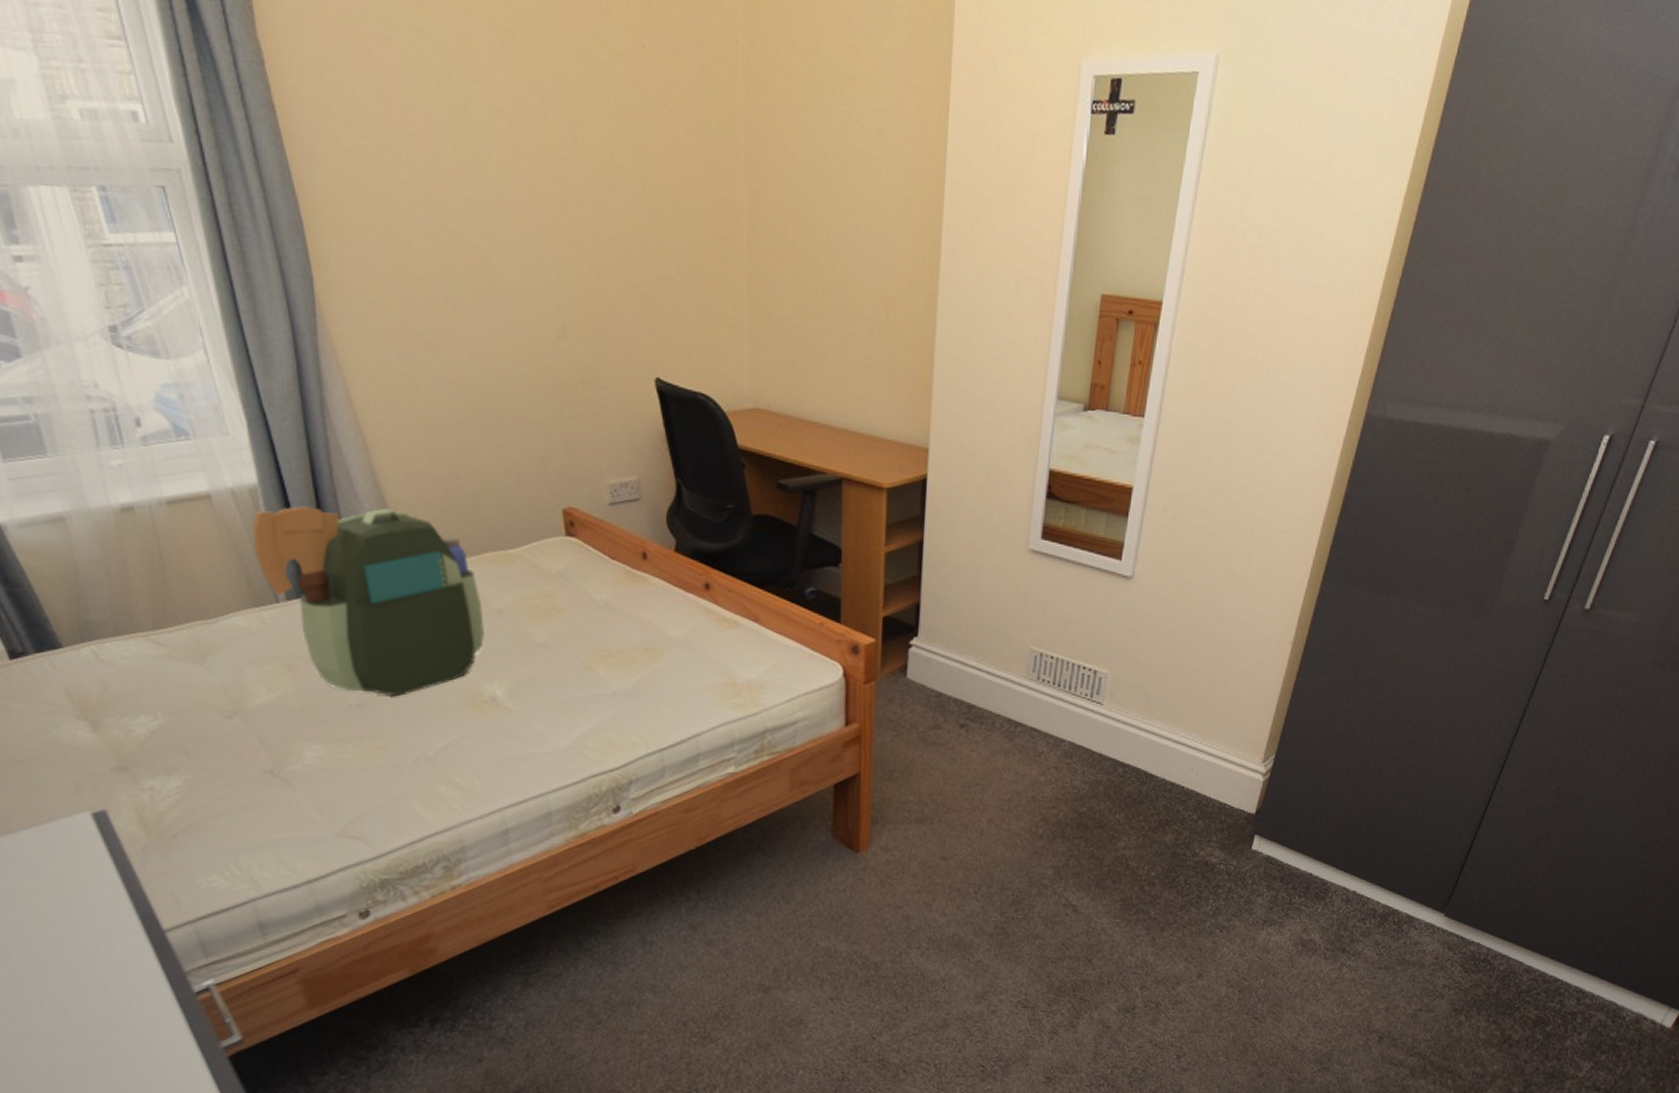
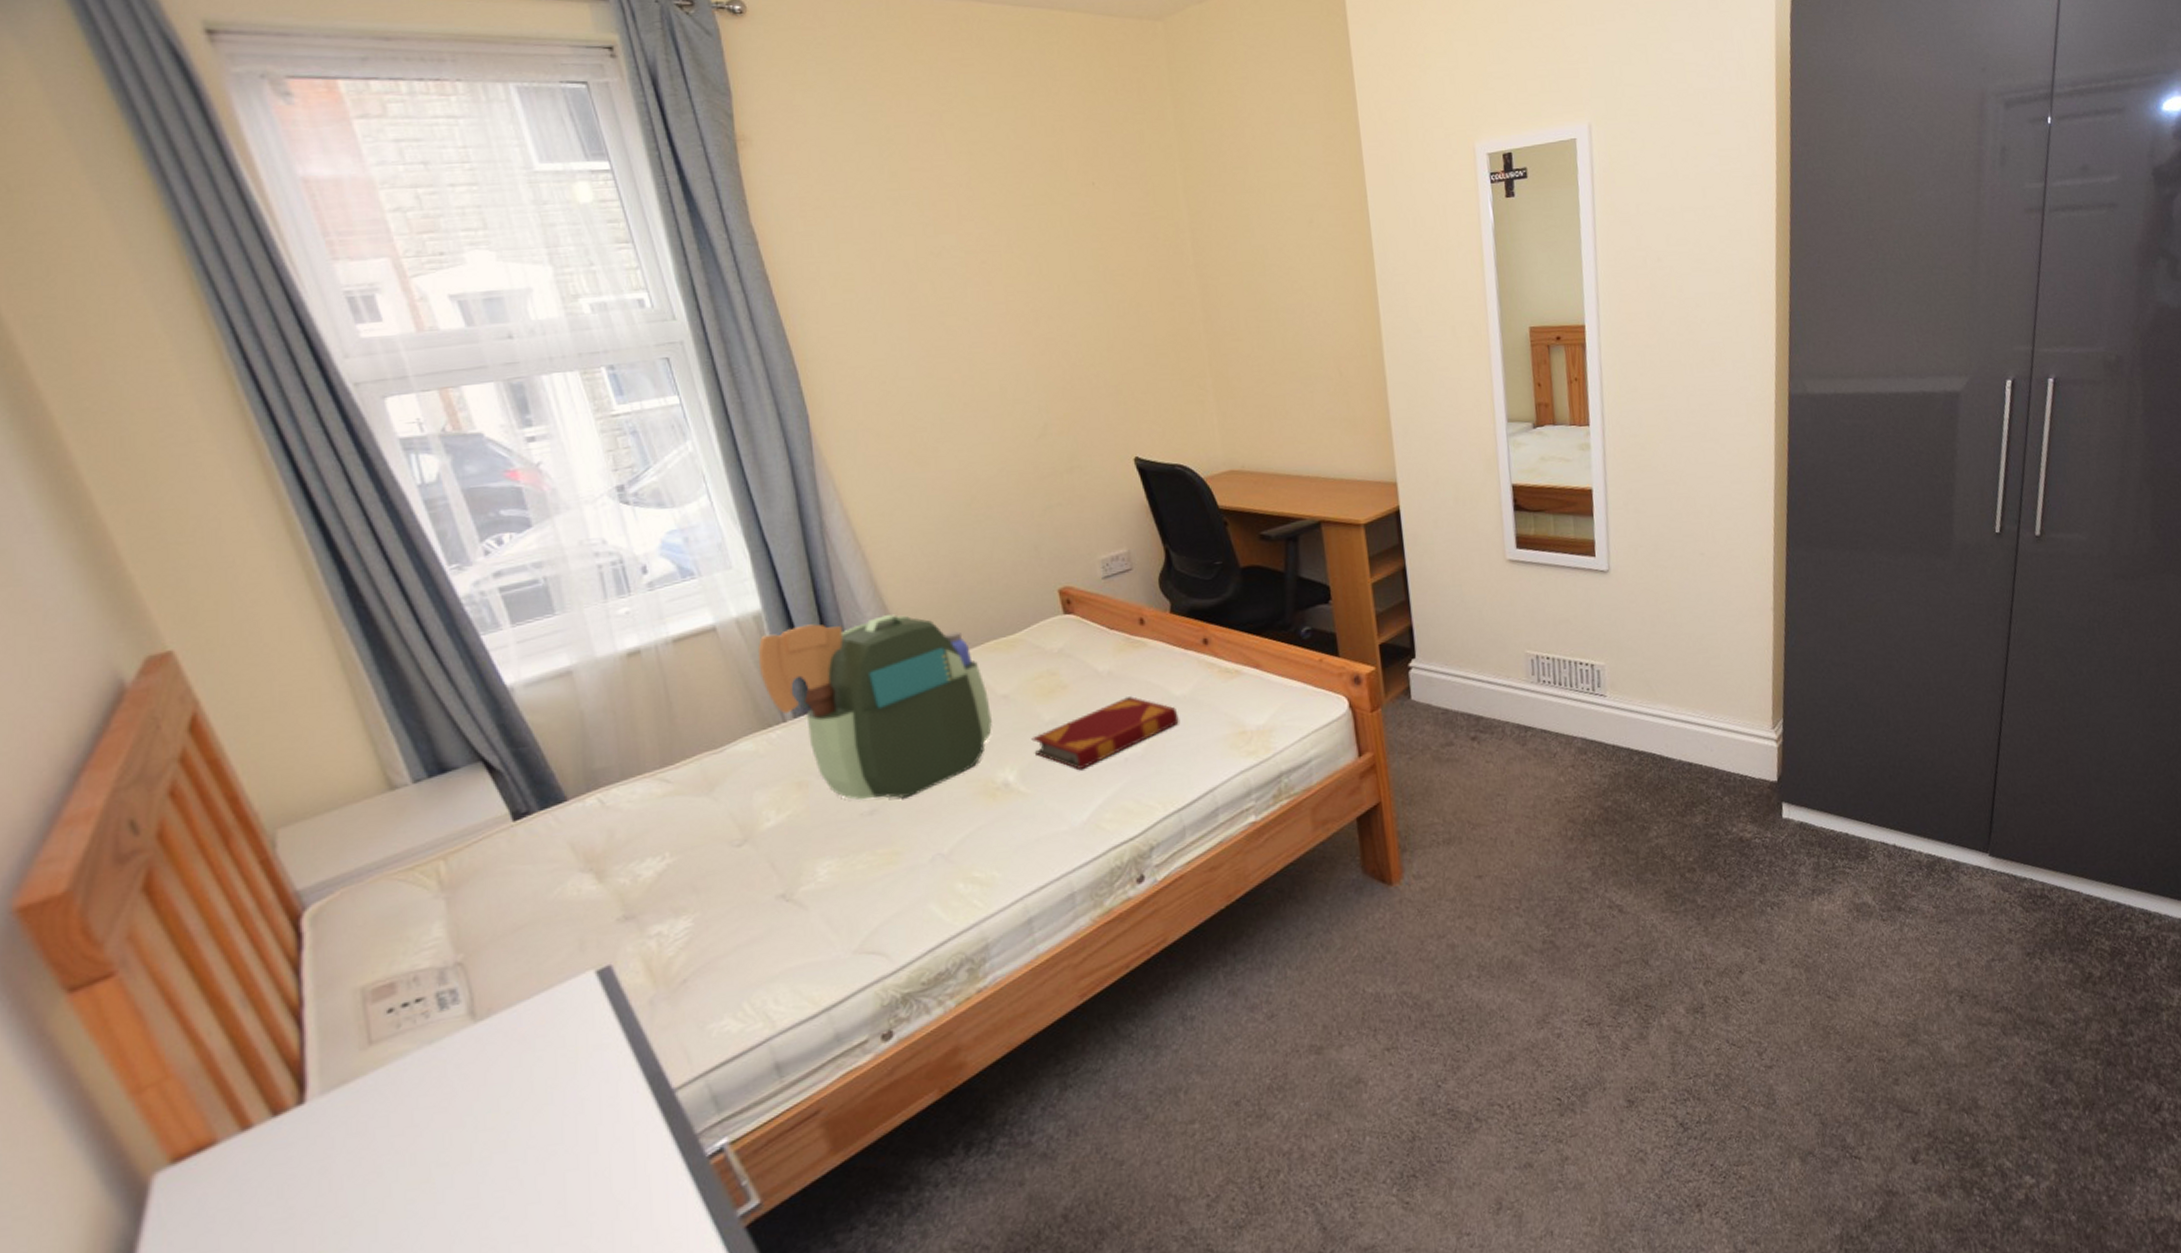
hardback book: none [522,631,671,695] -> present [1031,696,1179,769]

